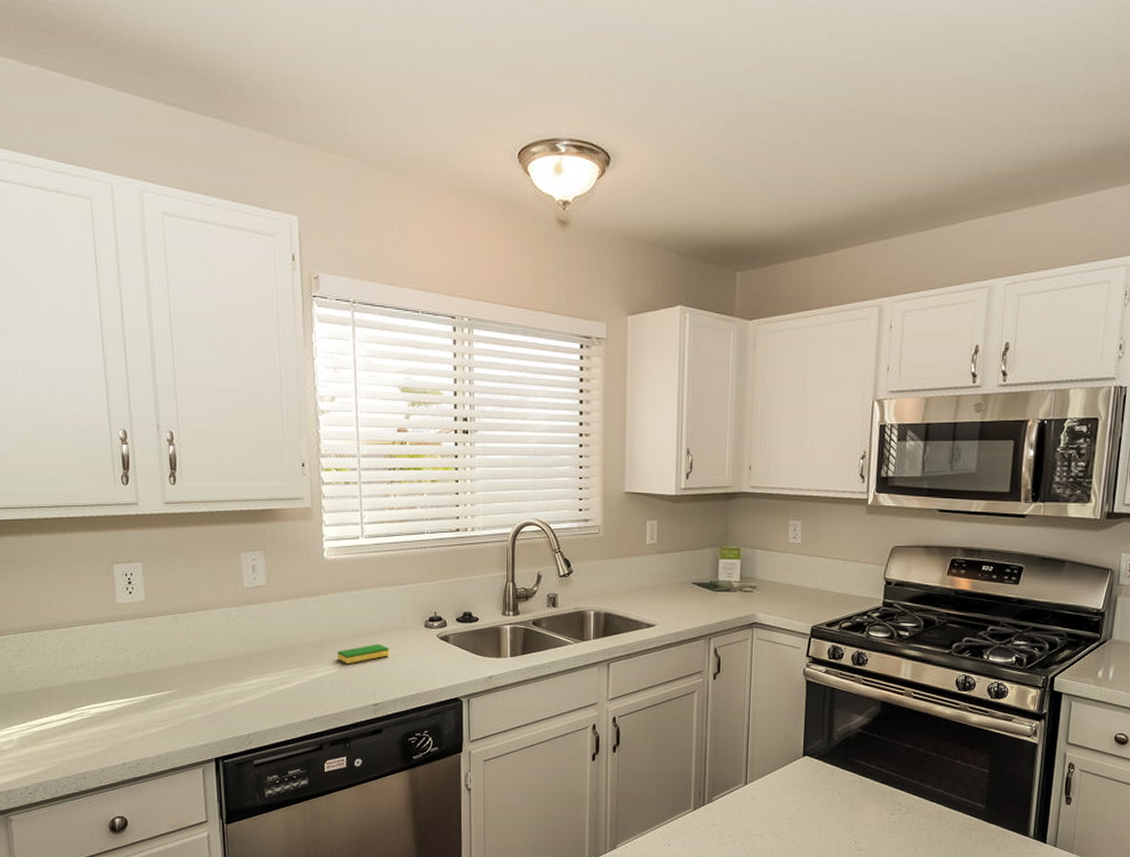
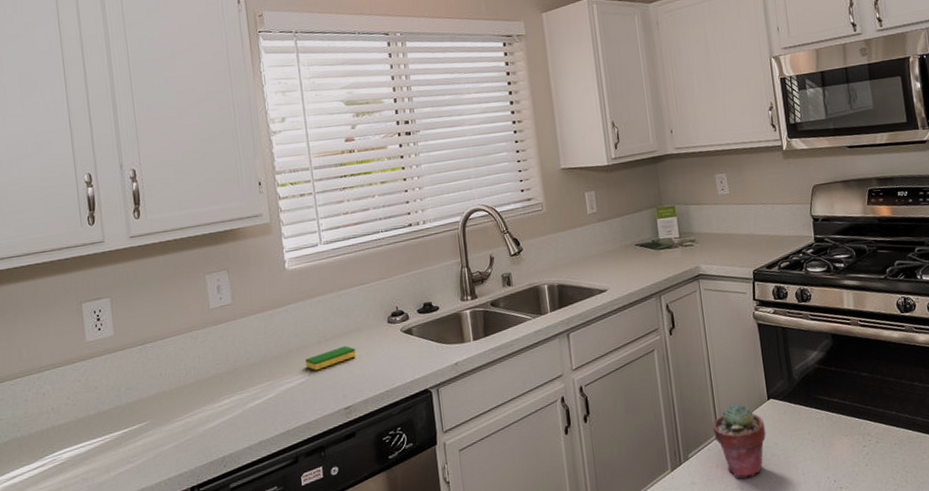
potted succulent: none [741,756,796,828] -> present [712,403,766,479]

